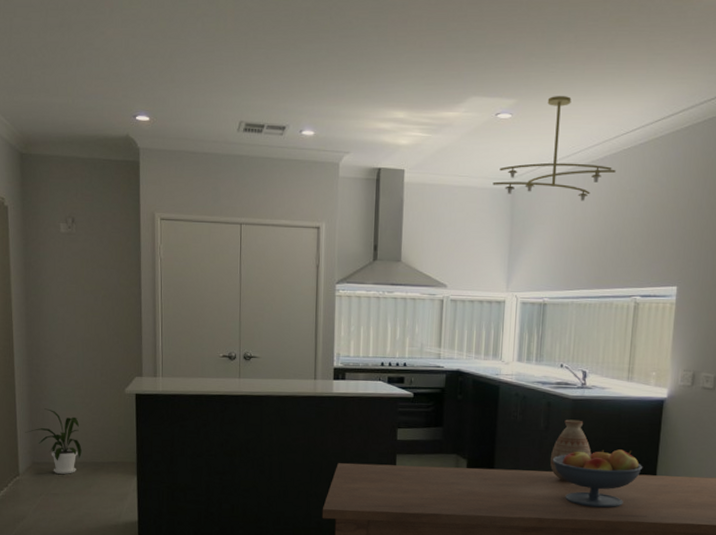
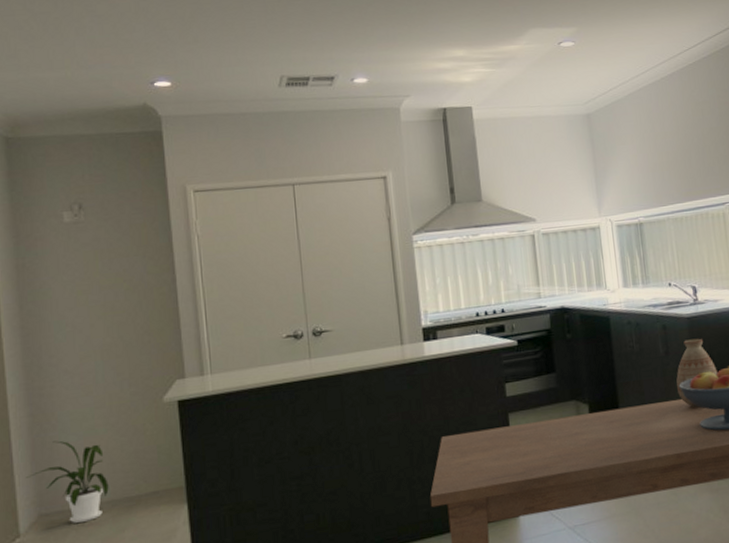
ceiling light fixture: present [492,96,616,201] -> none [566,20,686,119]

